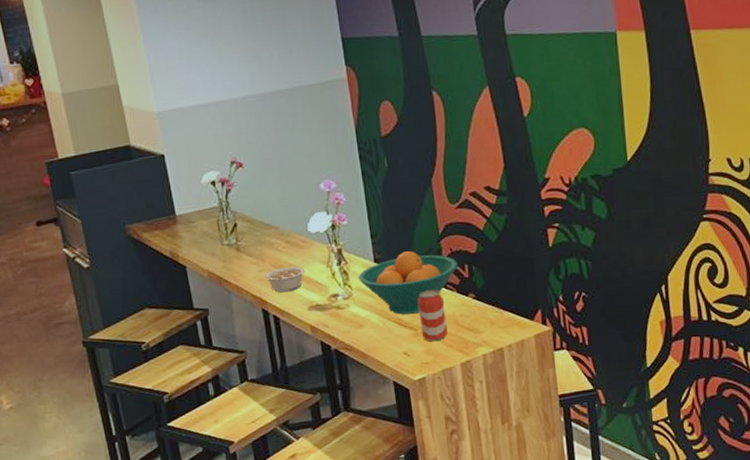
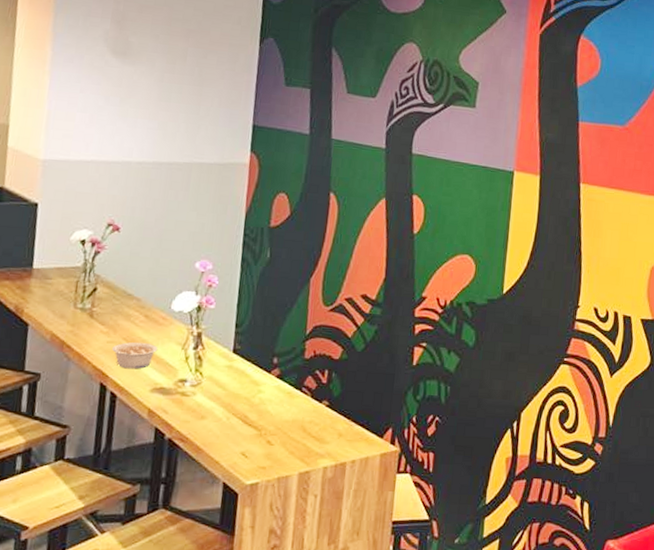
fruit bowl: present [358,251,458,315] -> none [212,346,318,413]
beverage can: present [418,290,448,342] -> none [265,391,296,446]

